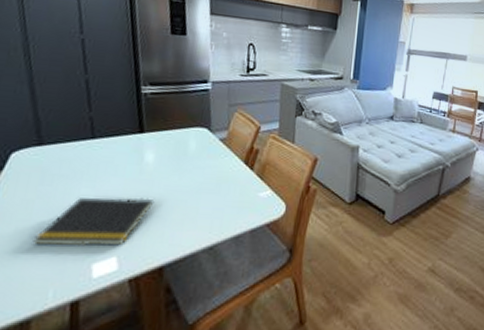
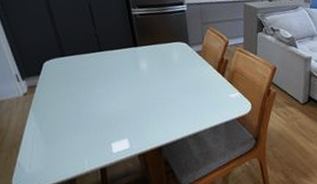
notepad: present [32,197,155,247] -> none [69,96,151,131]

